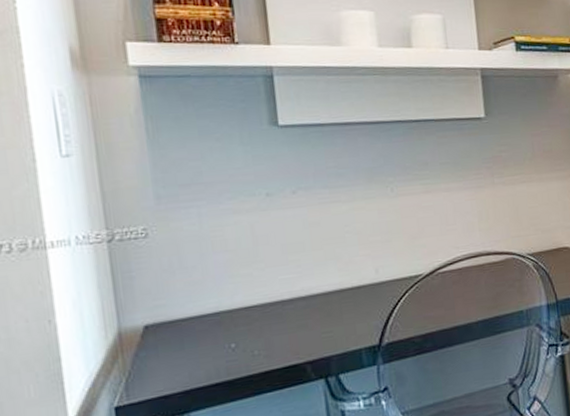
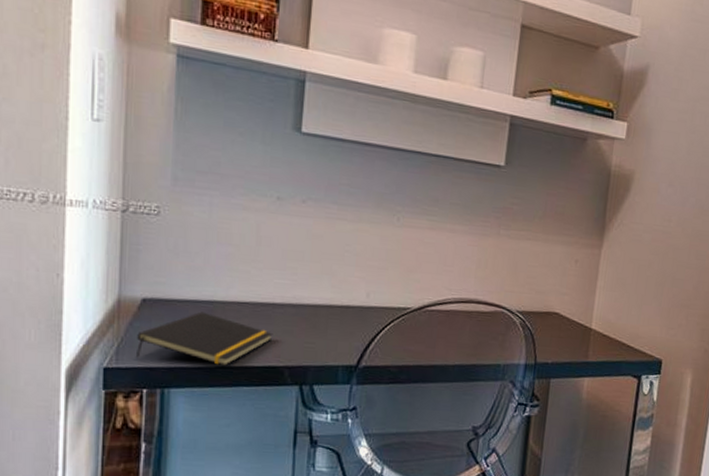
notepad: none [145,325,288,389] -> present [136,311,273,367]

